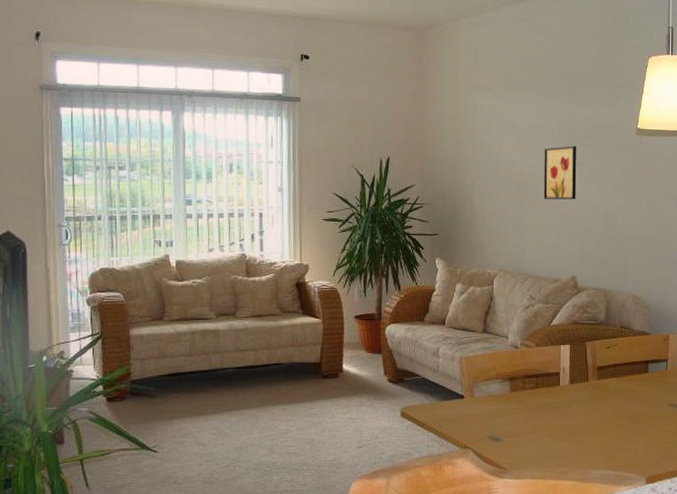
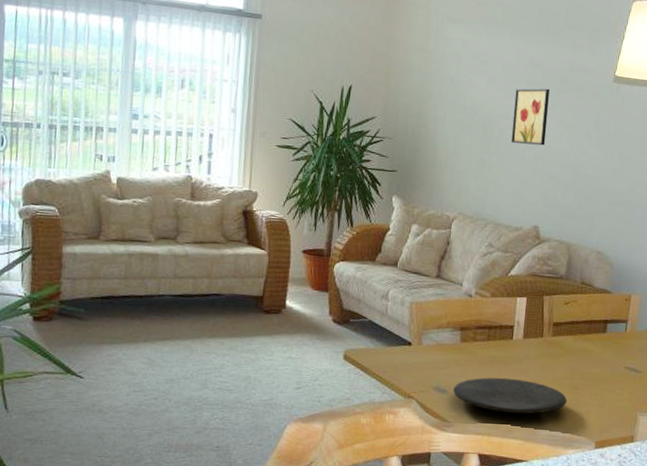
plate: none [507,422,616,456] -> present [453,377,568,414]

